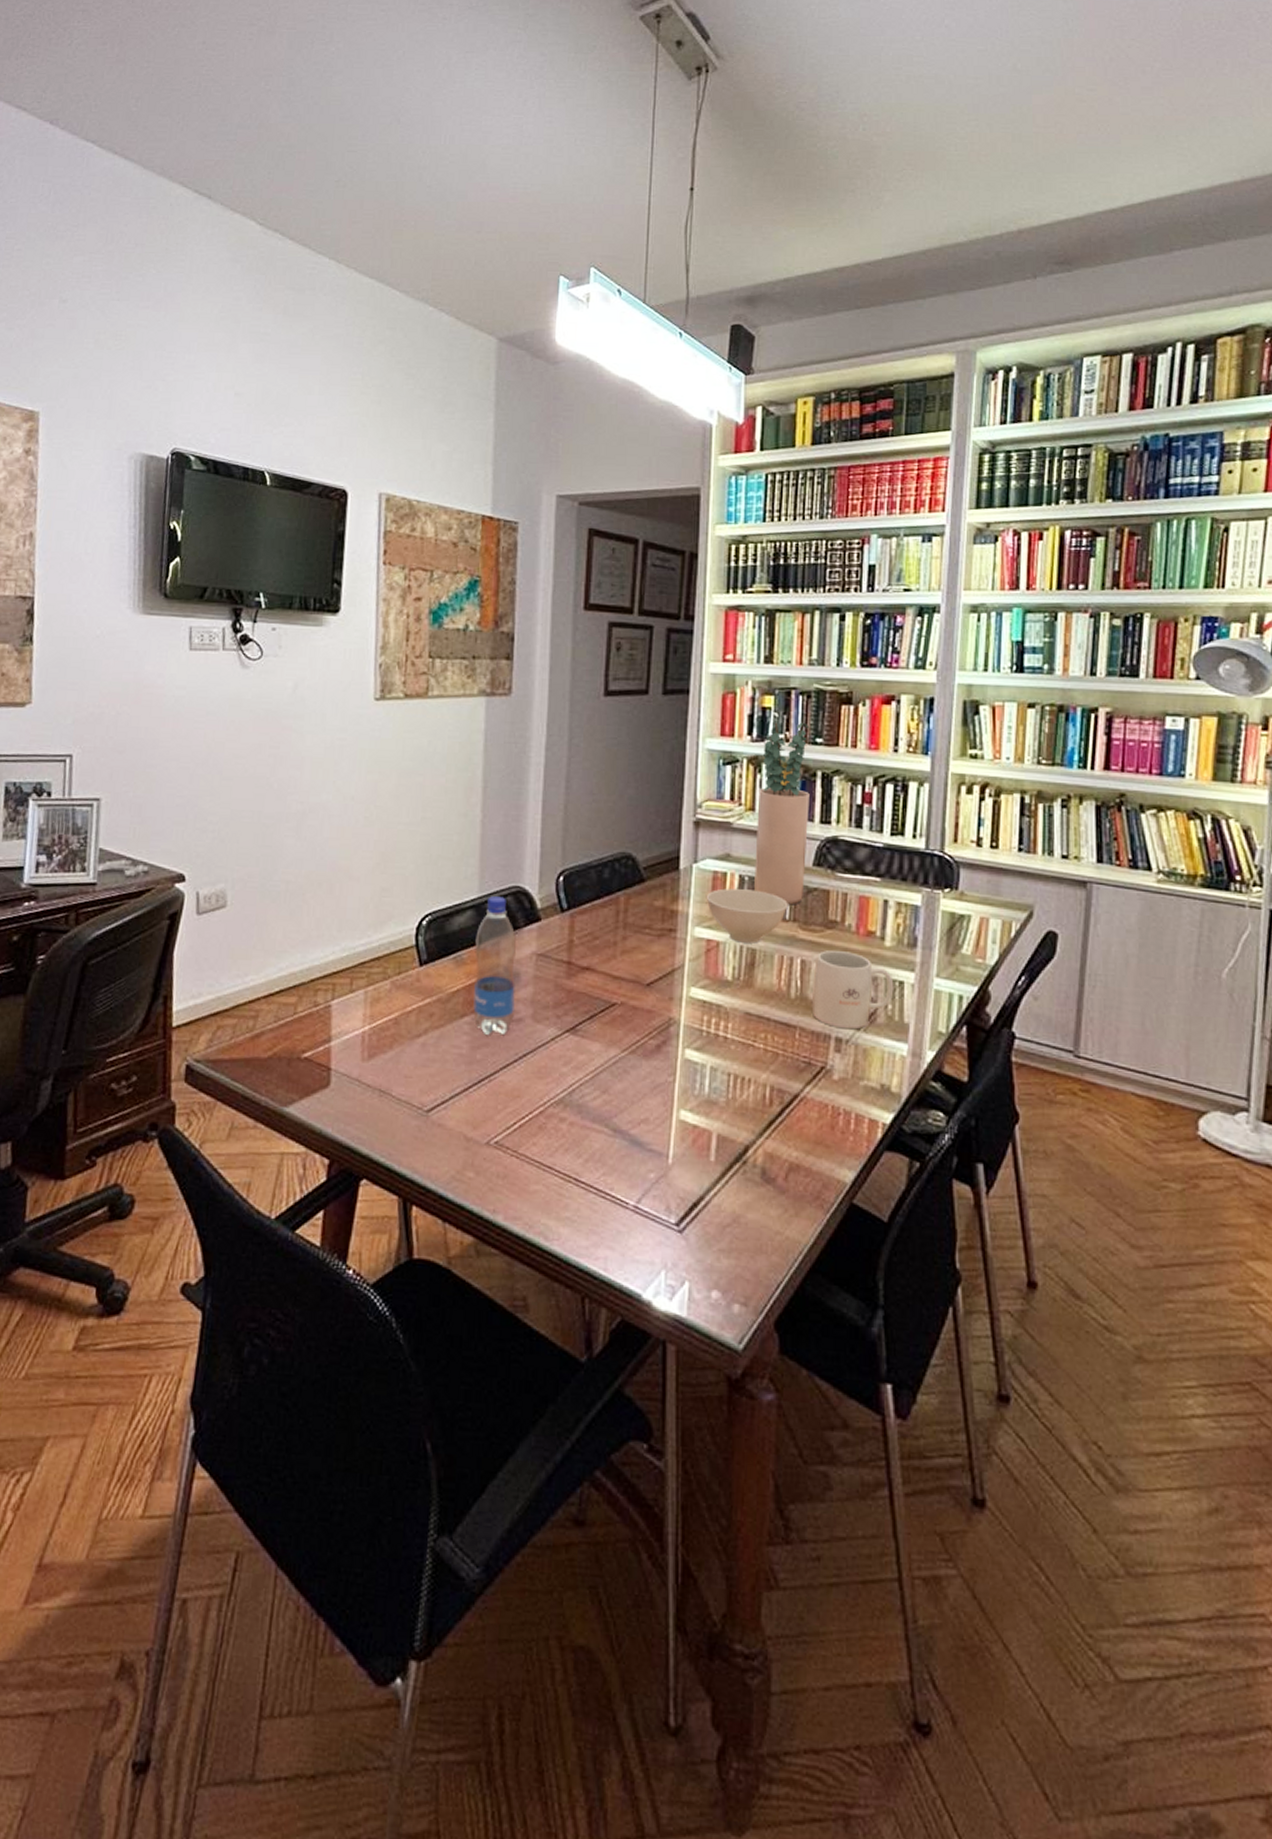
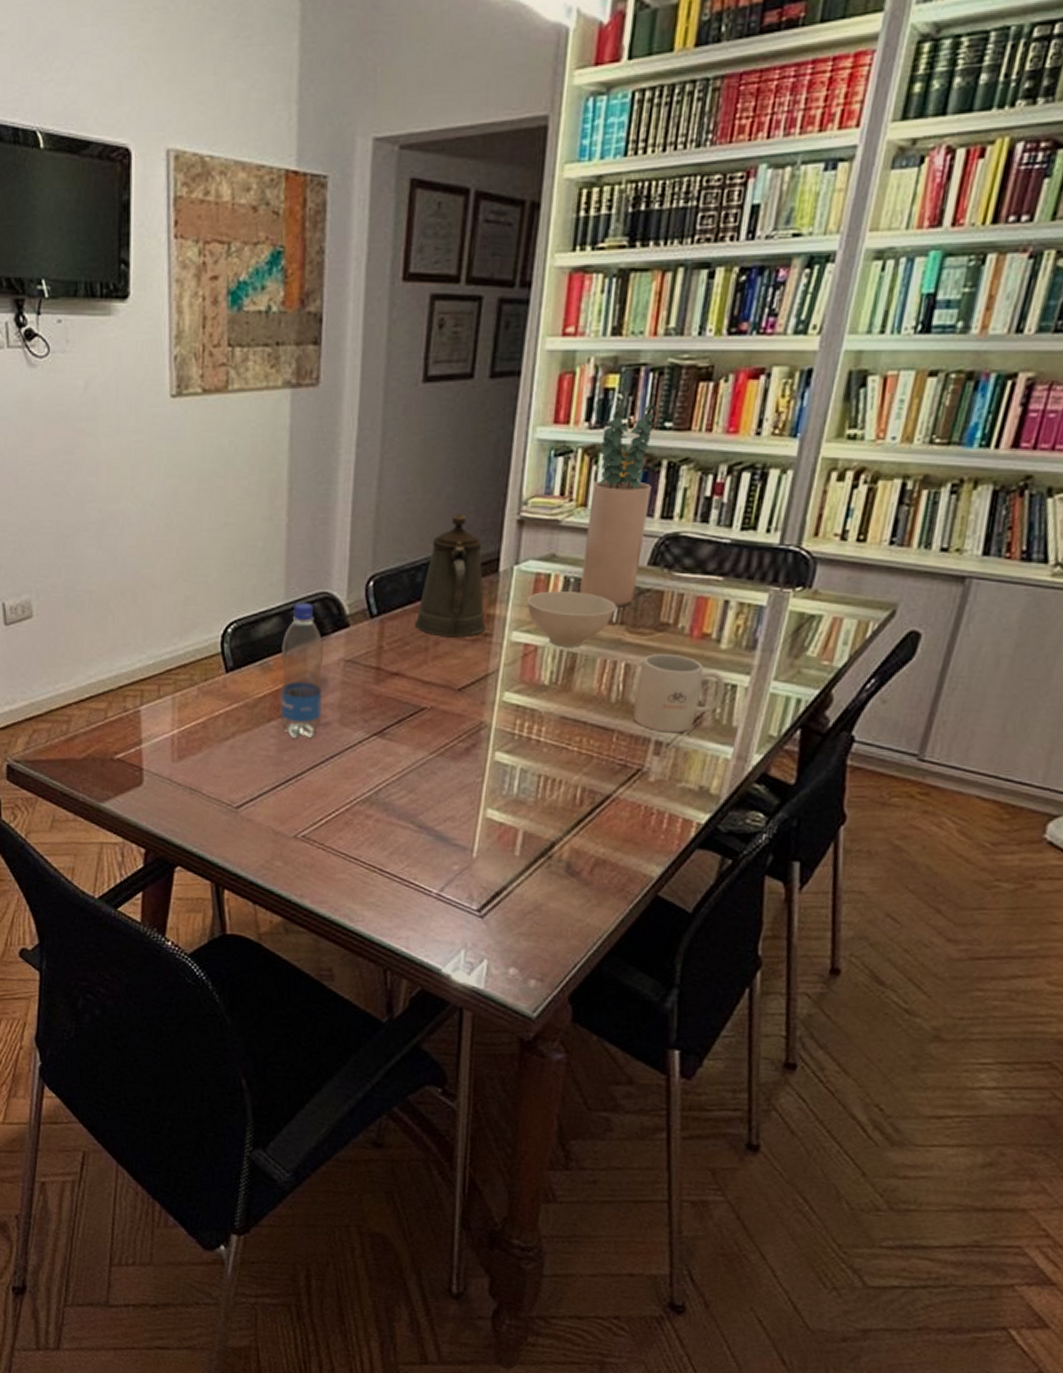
coffee pot: none [604,814,670,933] -> present [415,513,486,638]

